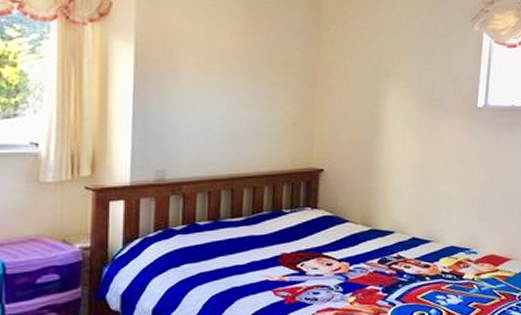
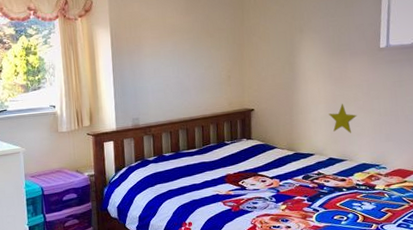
decorative star: none [415,171,448,208] -> present [329,104,357,133]

